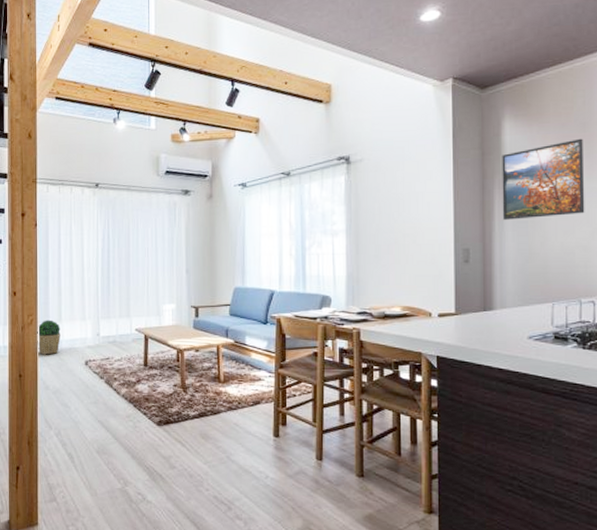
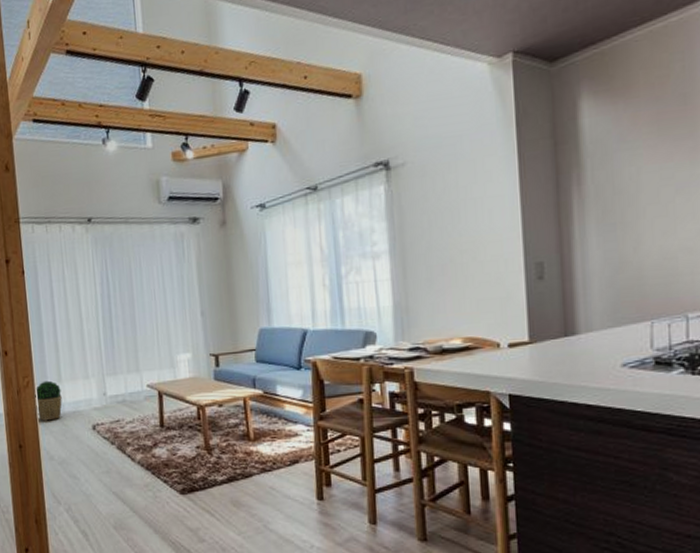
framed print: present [502,138,585,220] -> none [579,113,689,224]

